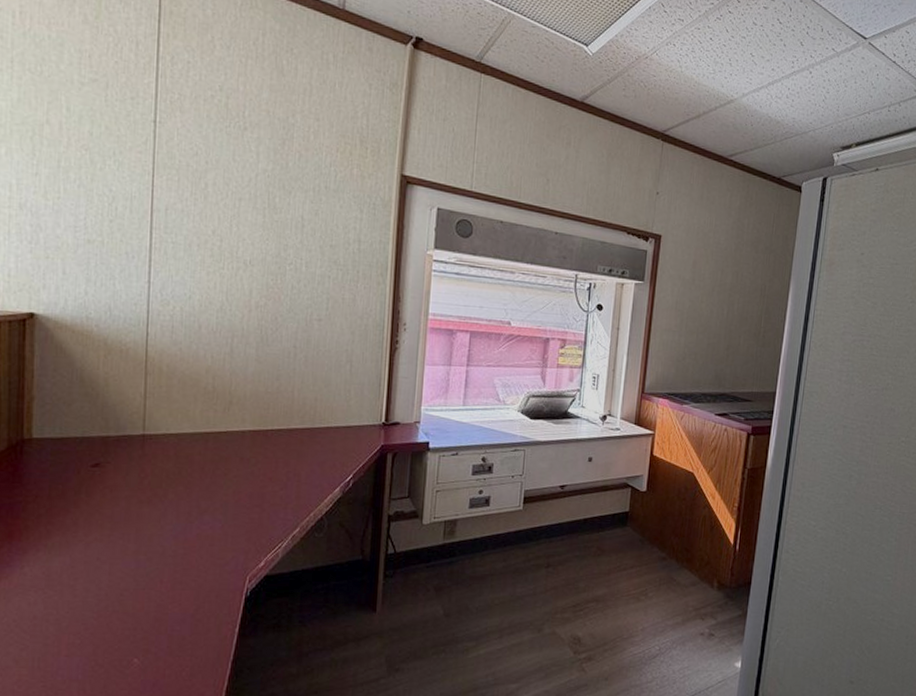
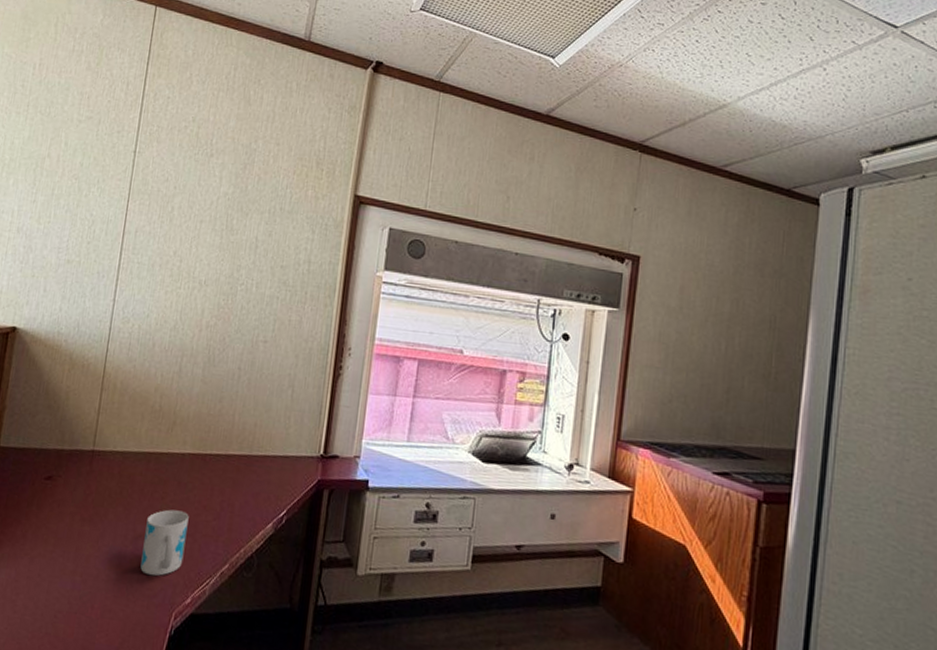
mug: none [209,484,255,547] -> present [140,509,189,576]

